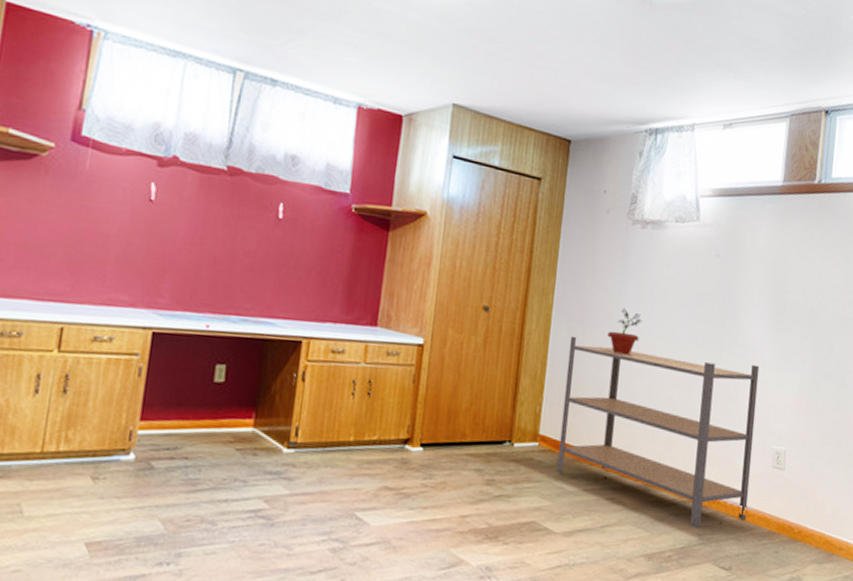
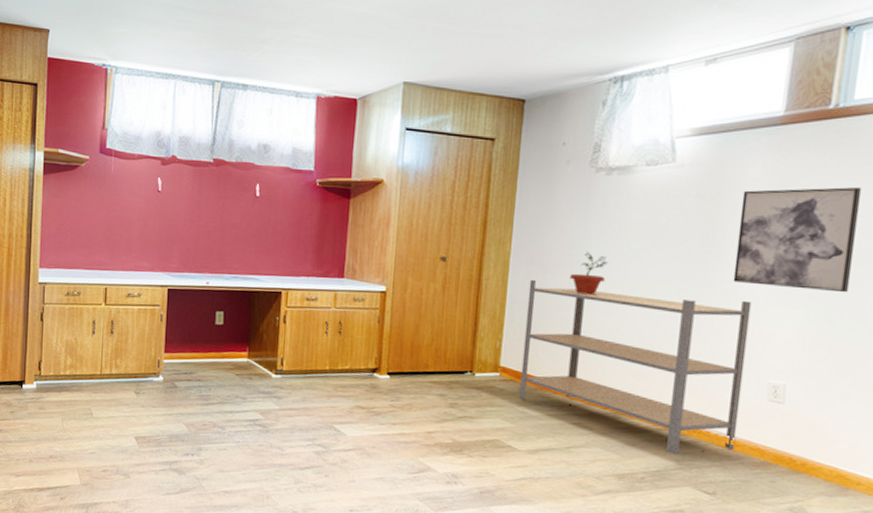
wall art: none [744,254,839,360] -> present [733,186,862,293]

